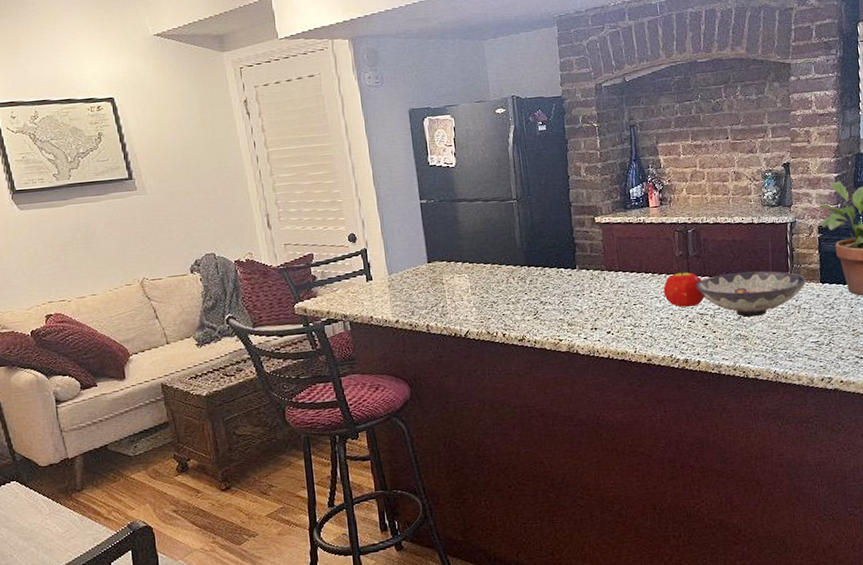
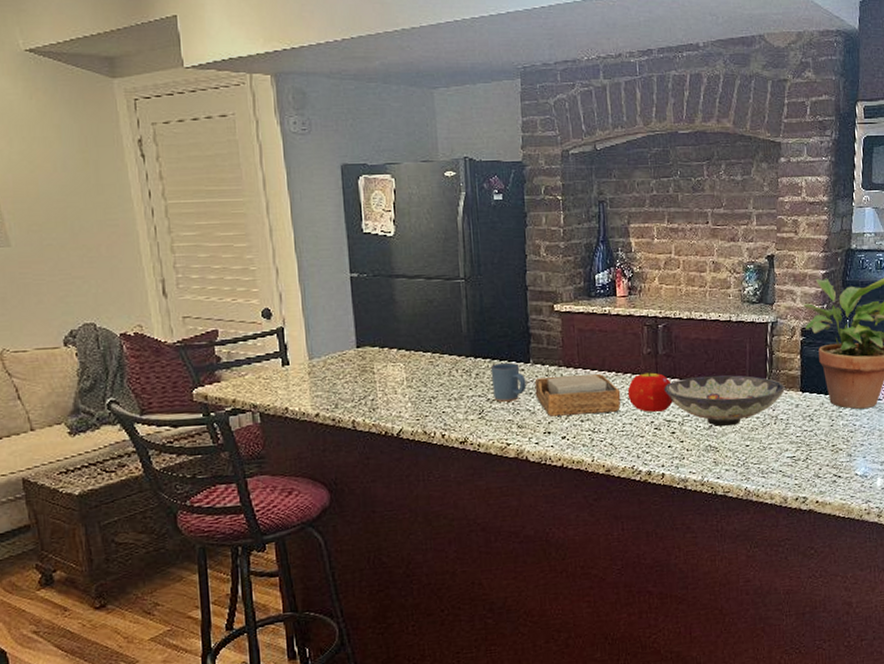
mug: none [542,269,574,304] -> present [490,362,527,402]
napkin holder: none [581,275,658,315] -> present [534,373,621,417]

